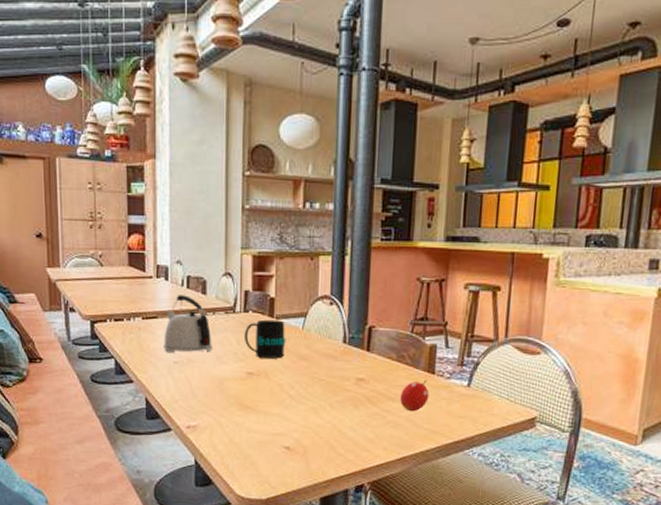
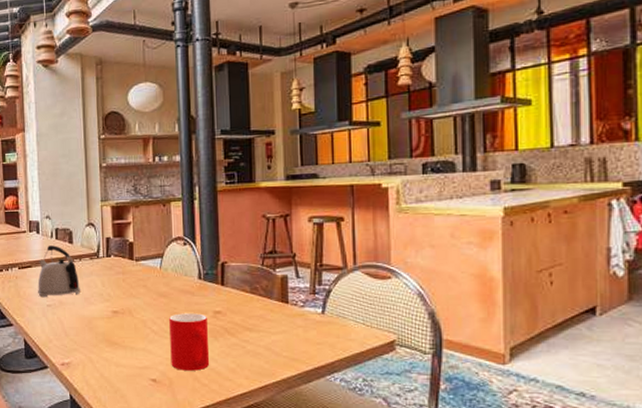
mug: present [244,319,286,359] -> none [107,262,146,297]
cup: none [307,378,349,440] -> present [169,313,210,371]
fruit: present [400,380,429,412] -> none [257,309,285,341]

